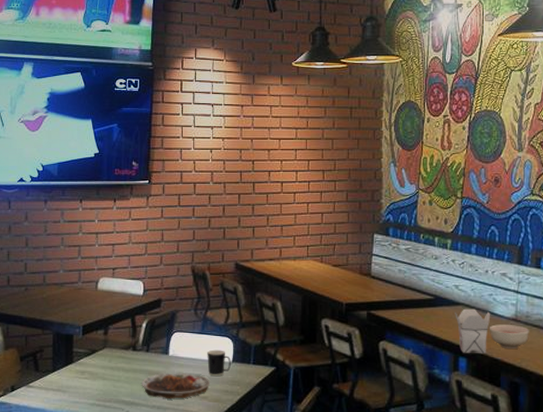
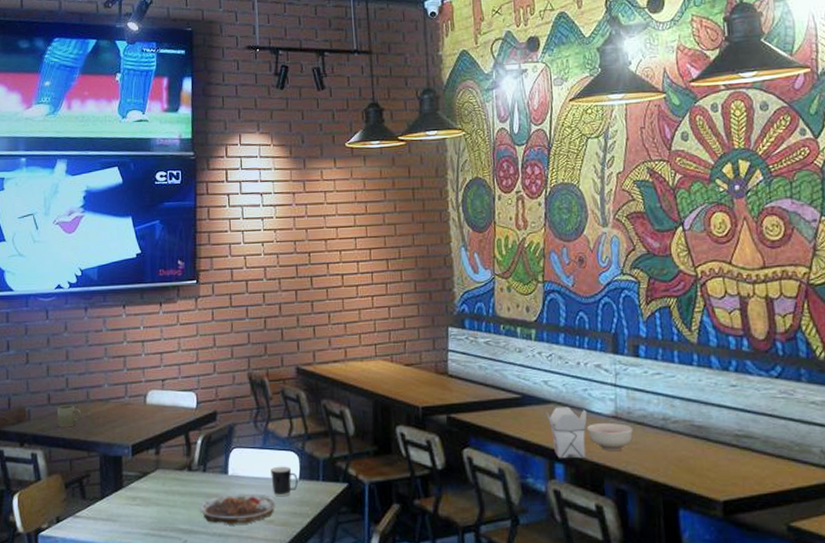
mug: none [15,286,38,307] -> present [56,404,82,428]

